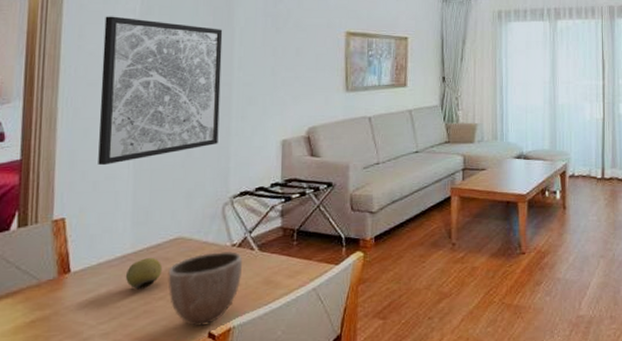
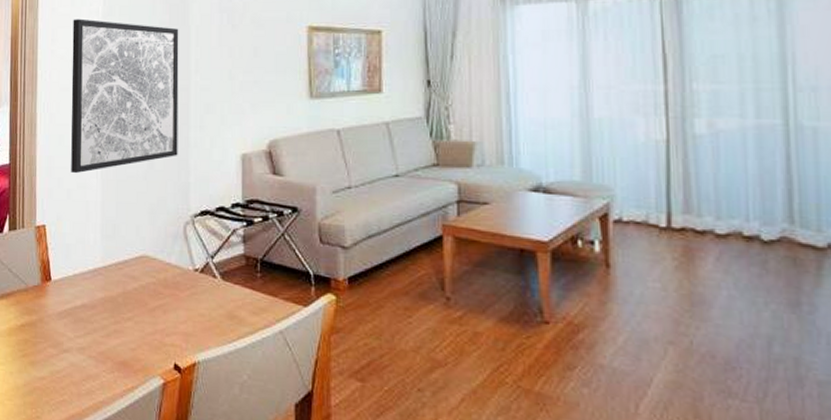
fruit: present [125,258,163,290] -> none [97,274,130,307]
decorative bowl: present [168,250,242,327] -> none [135,275,205,357]

